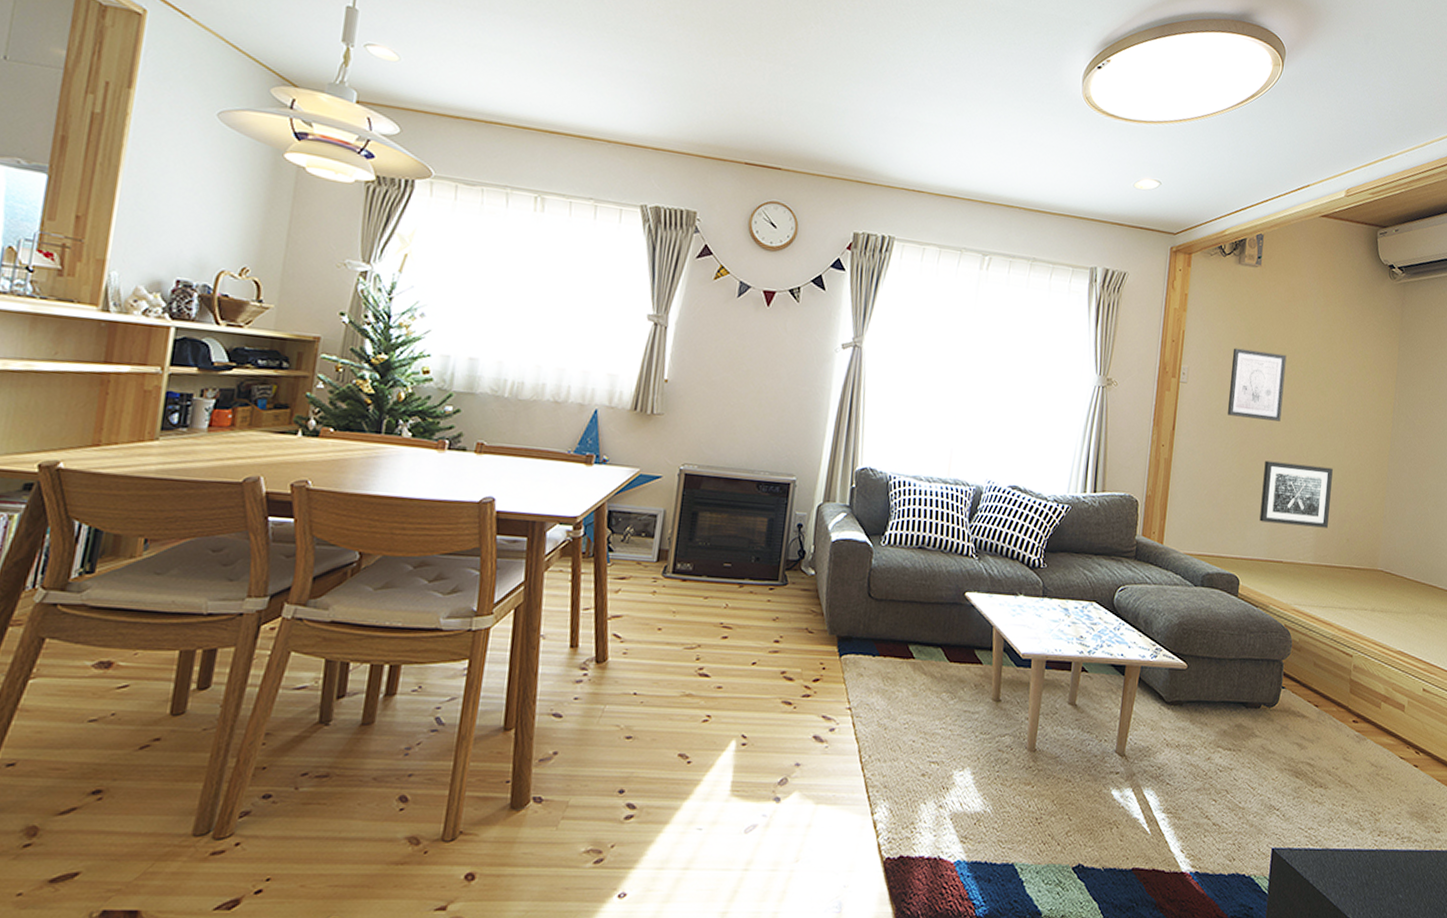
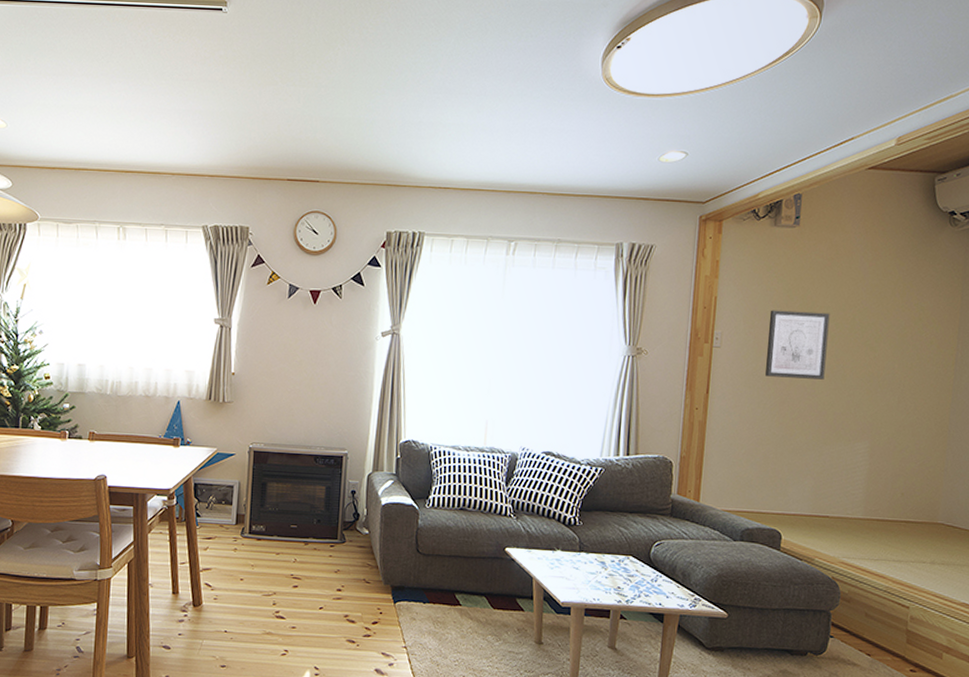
wall art: present [1259,460,1333,528] -> none [802,419,885,483]

